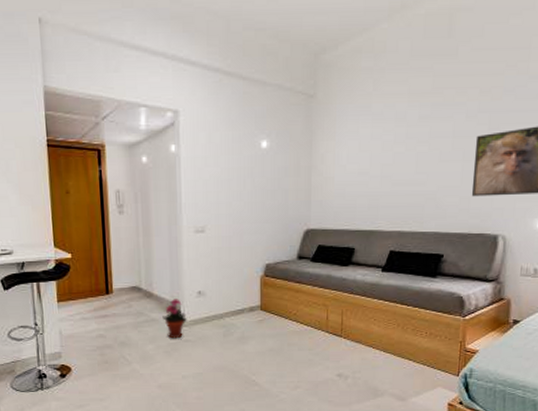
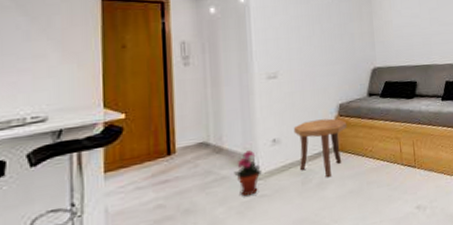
side table: none [218,277,273,334] -> present [293,118,348,178]

